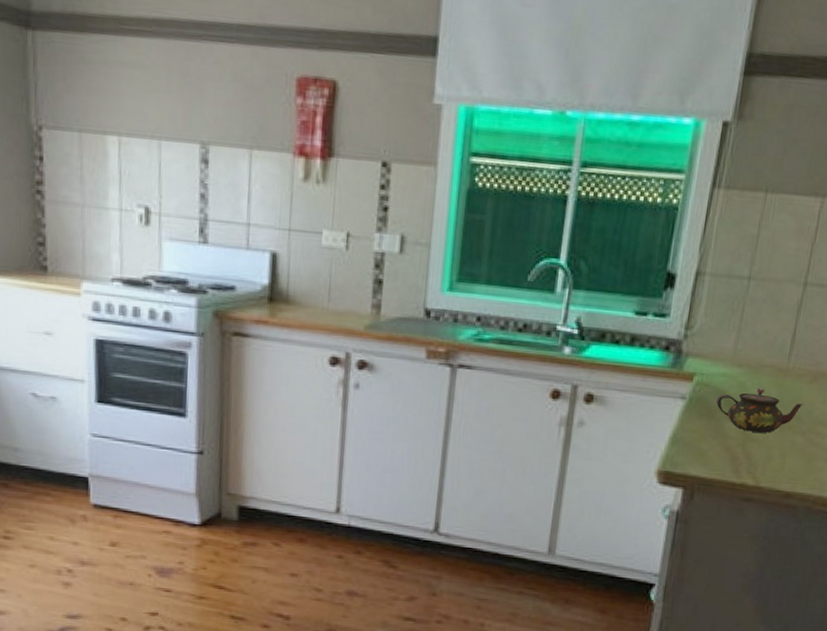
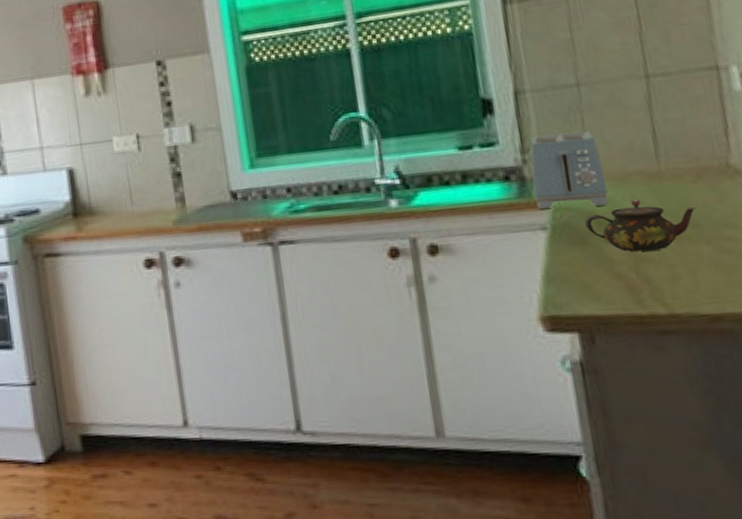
toaster: none [683,317,748,388] -> present [530,131,608,210]

